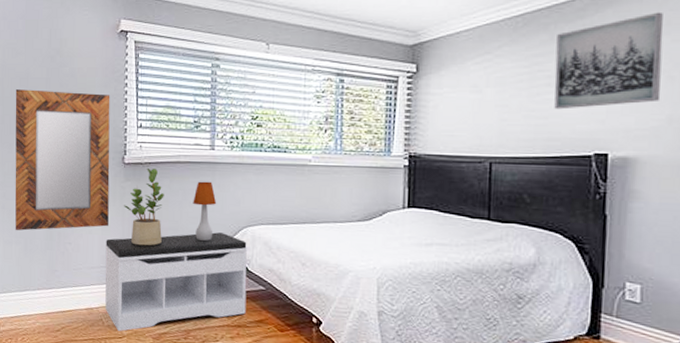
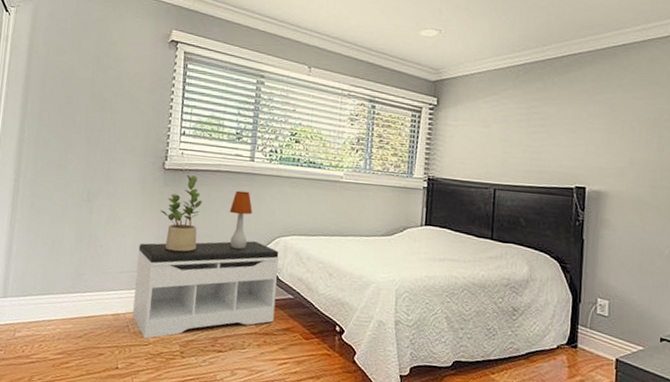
home mirror: present [15,89,110,231] -> none [43,87,156,232]
wall art: present [554,11,664,110] -> none [546,73,628,147]

